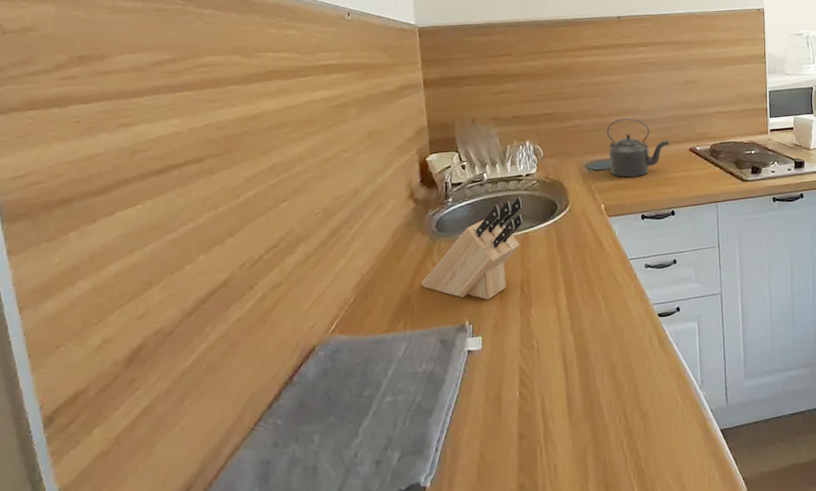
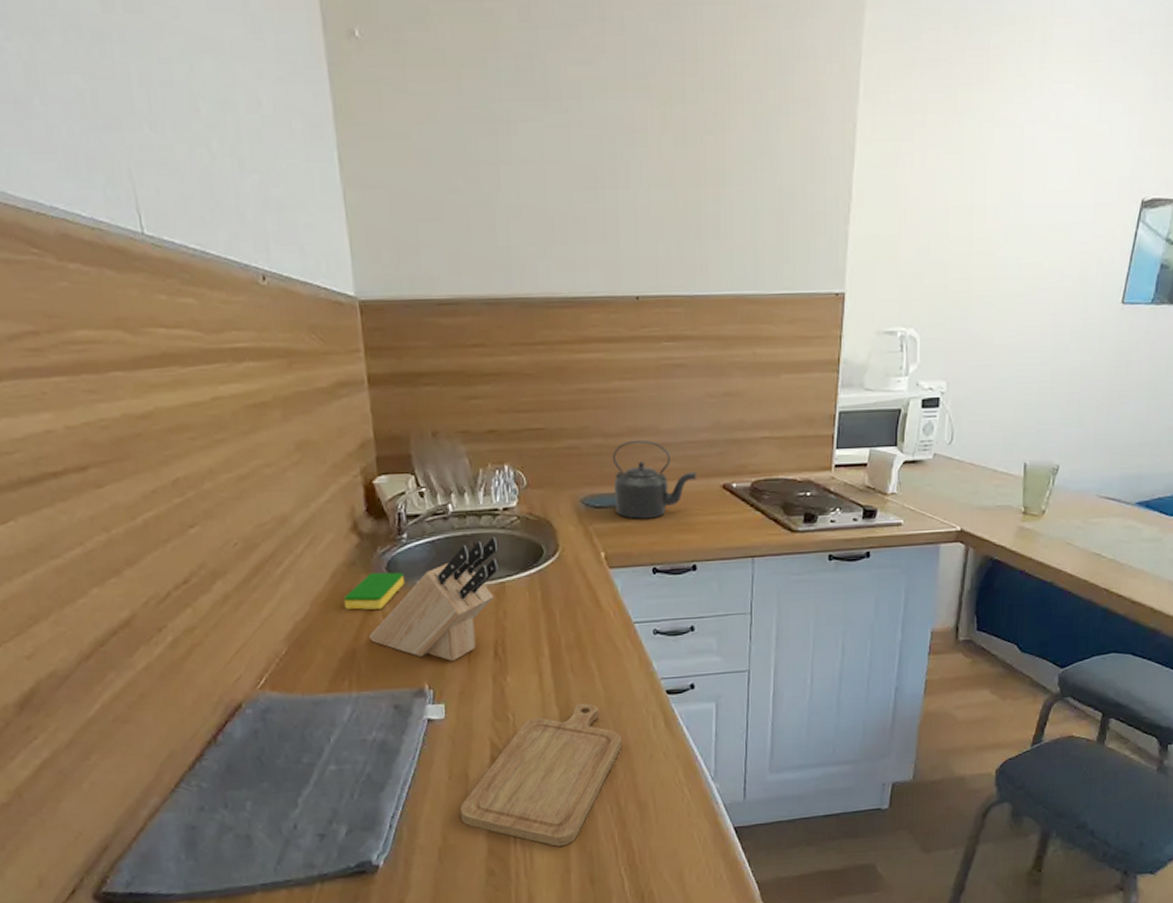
dish sponge: none [401,229,451,262] -> present [343,572,405,610]
chopping board: none [494,329,626,458] -> present [459,703,622,847]

